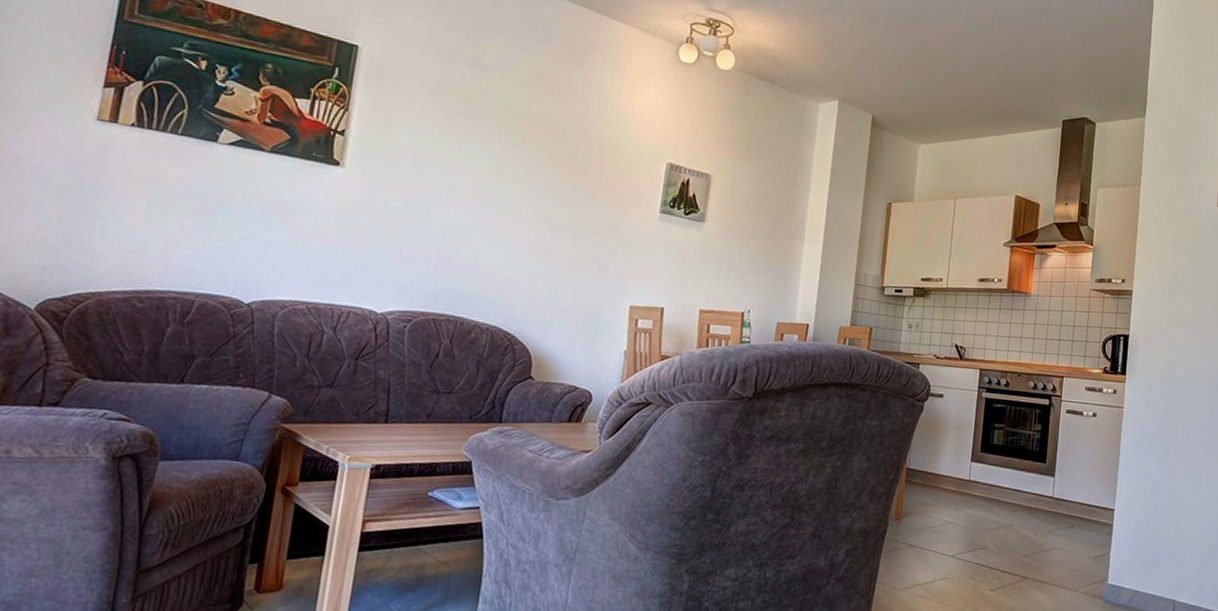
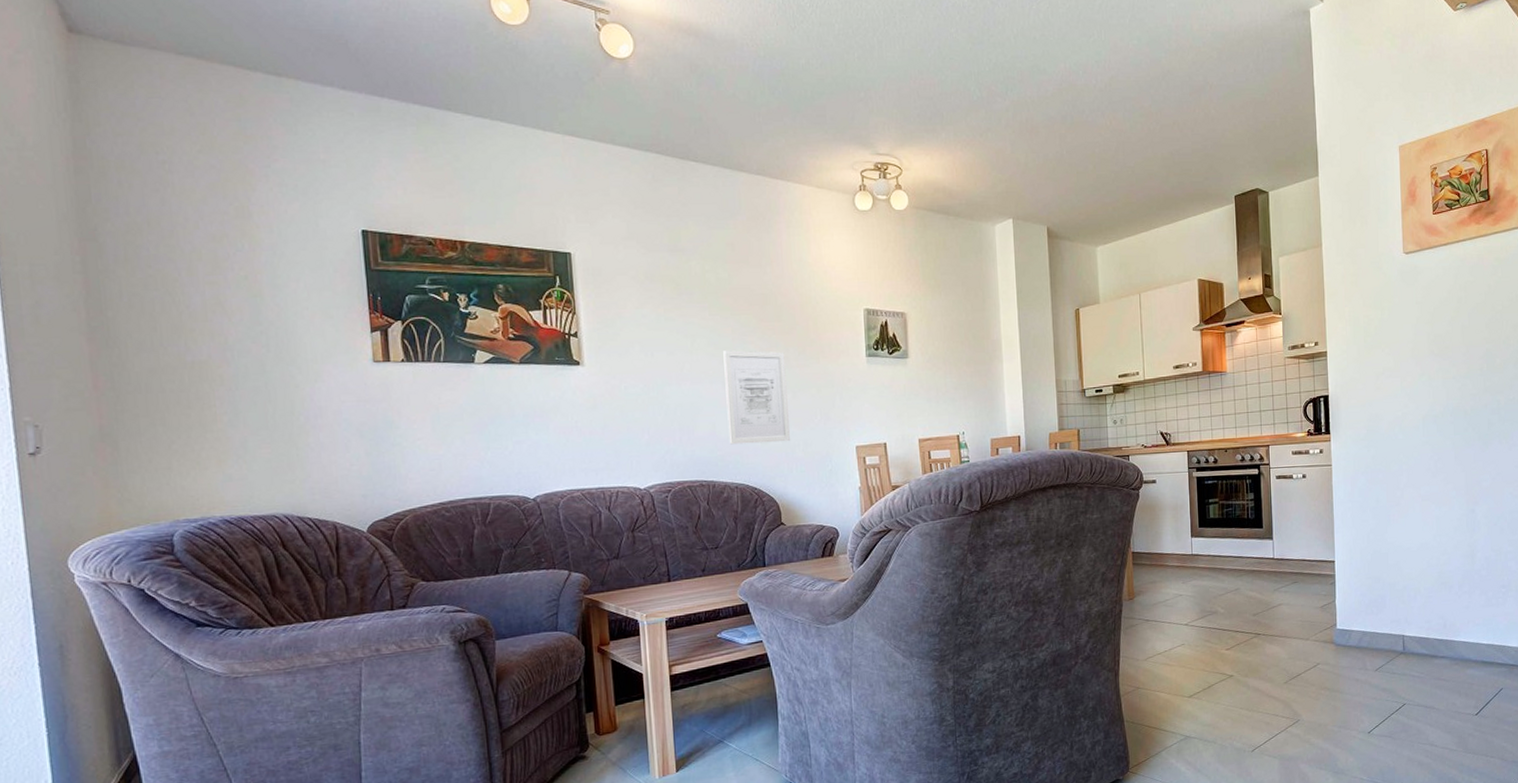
wall art: none [490,179,572,289] -> present [723,350,791,445]

